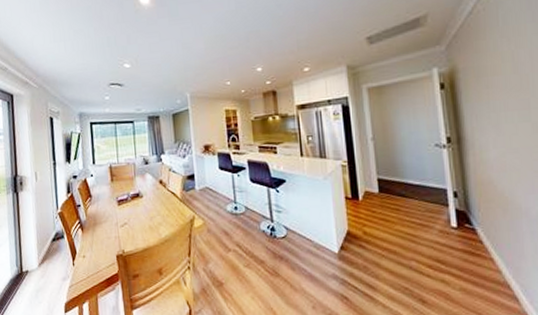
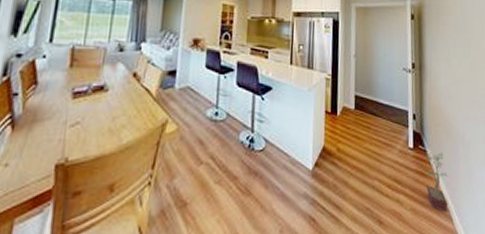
potted plant: none [474,231,512,293] -> present [425,153,449,213]

